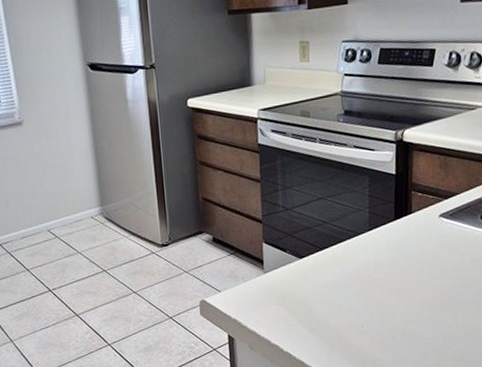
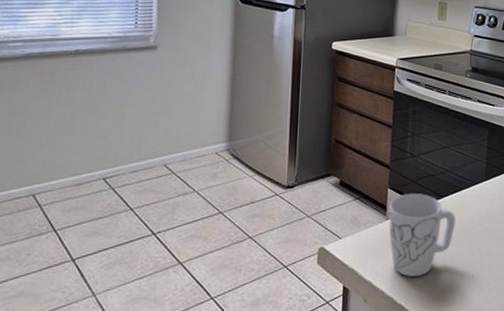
mug: none [266,246,340,327] -> present [389,194,456,277]

